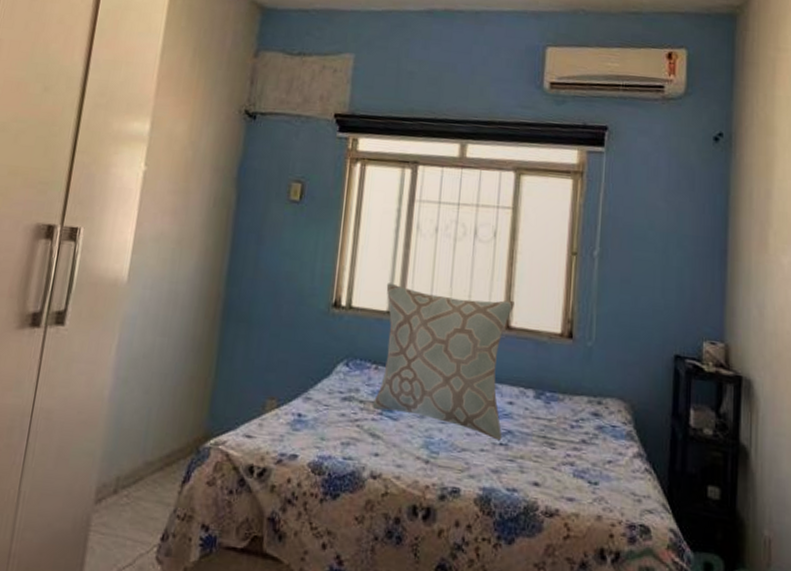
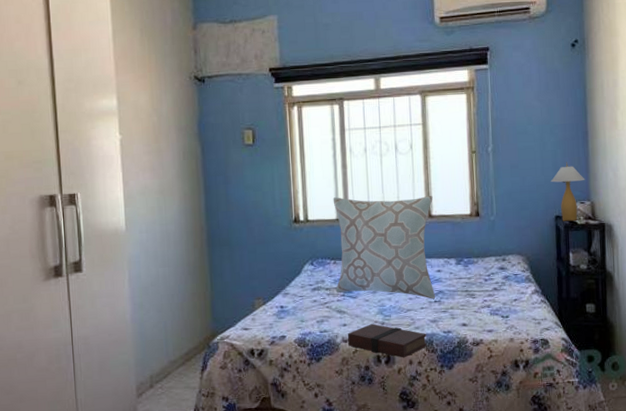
book: none [377,459,483,516] -> present [348,324,427,358]
table lamp: none [672,285,720,368] -> present [550,162,585,222]

